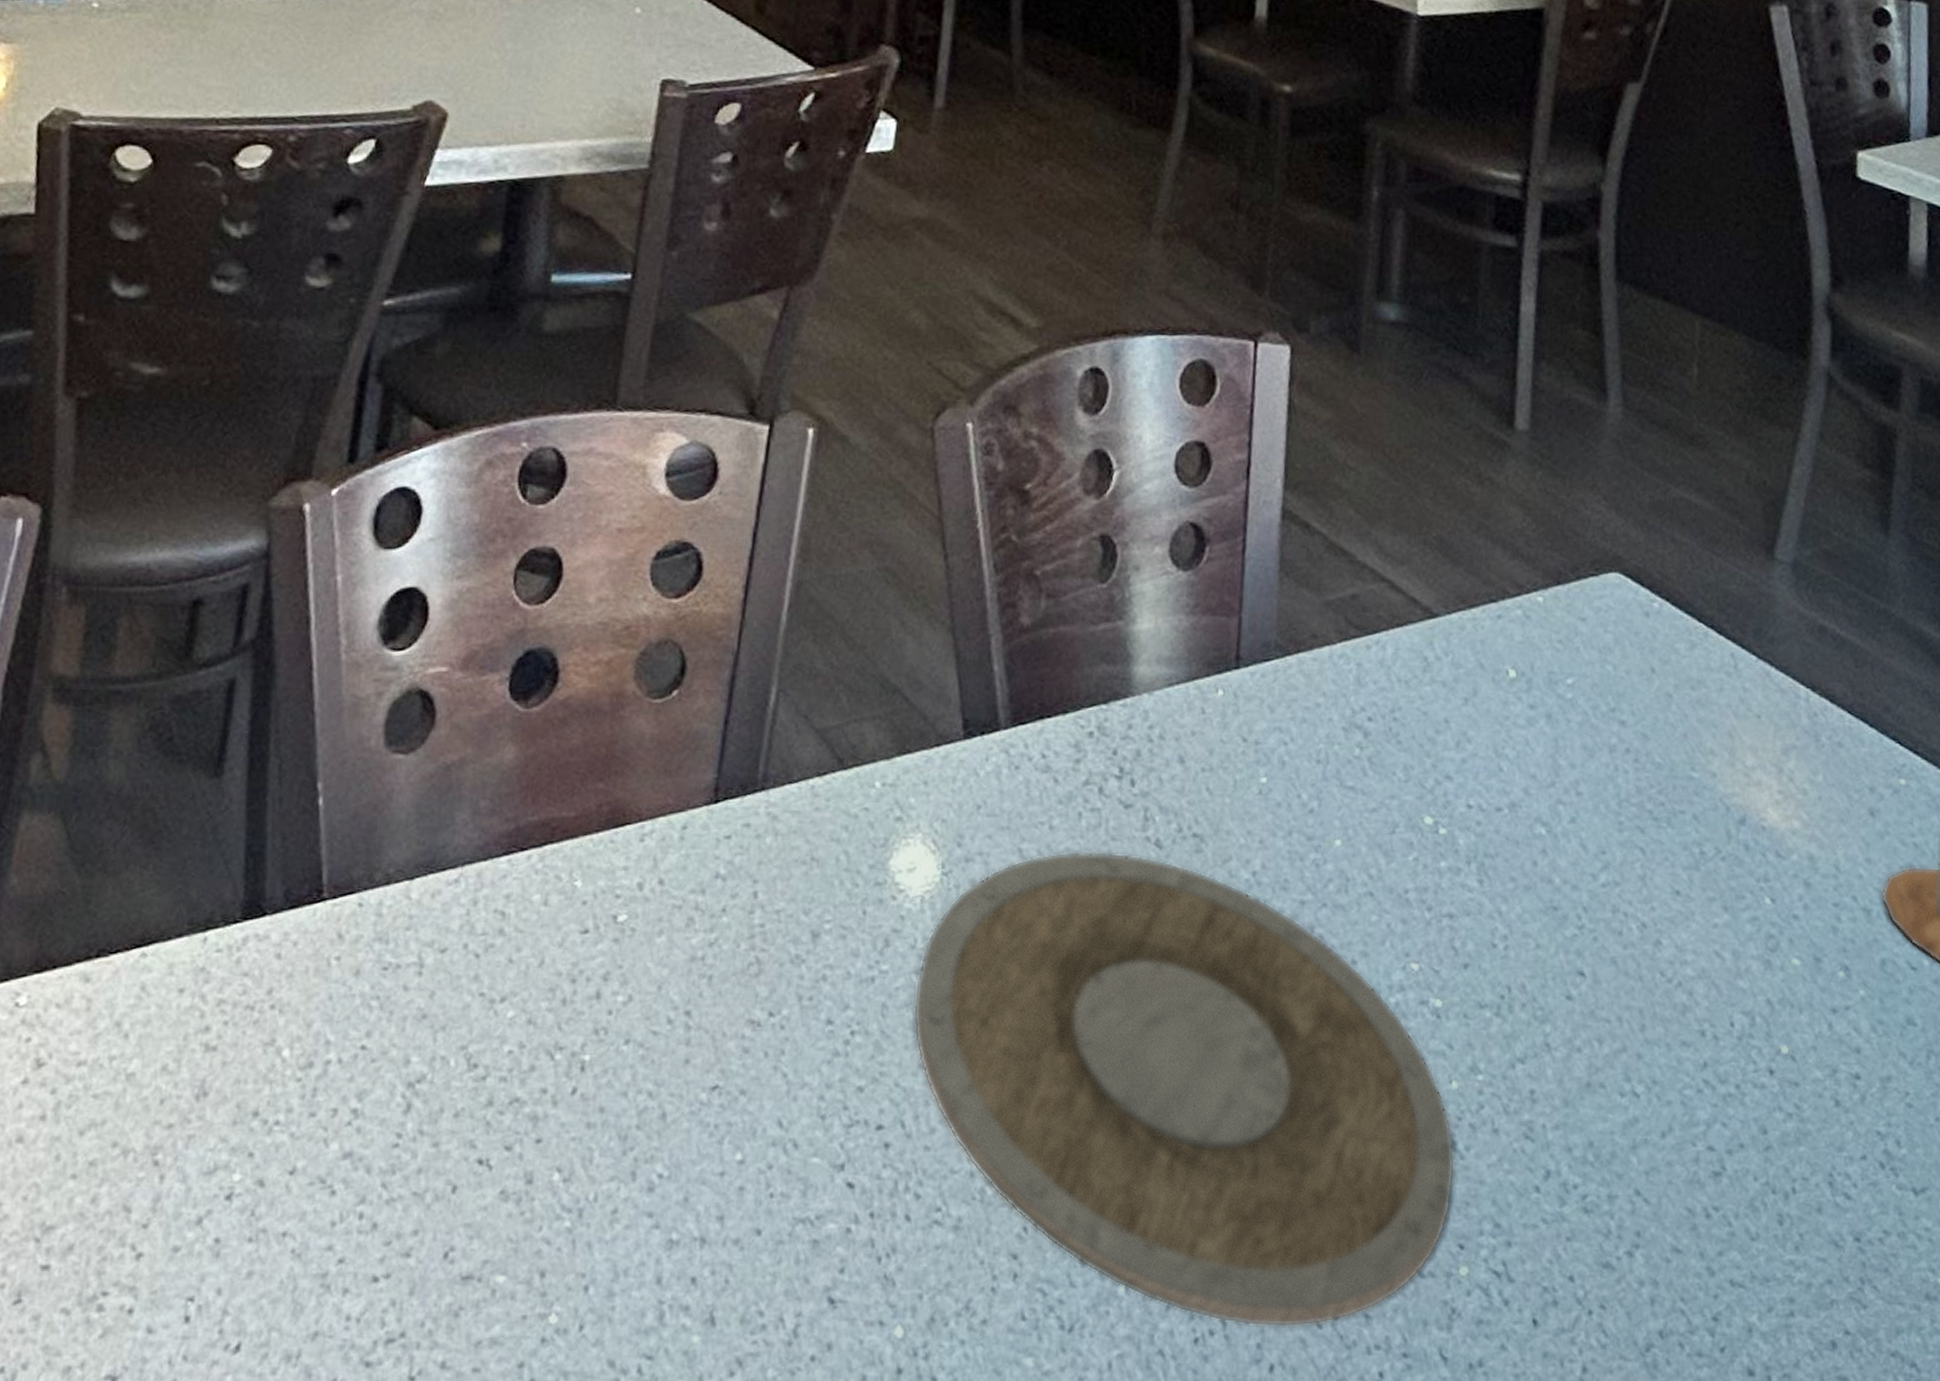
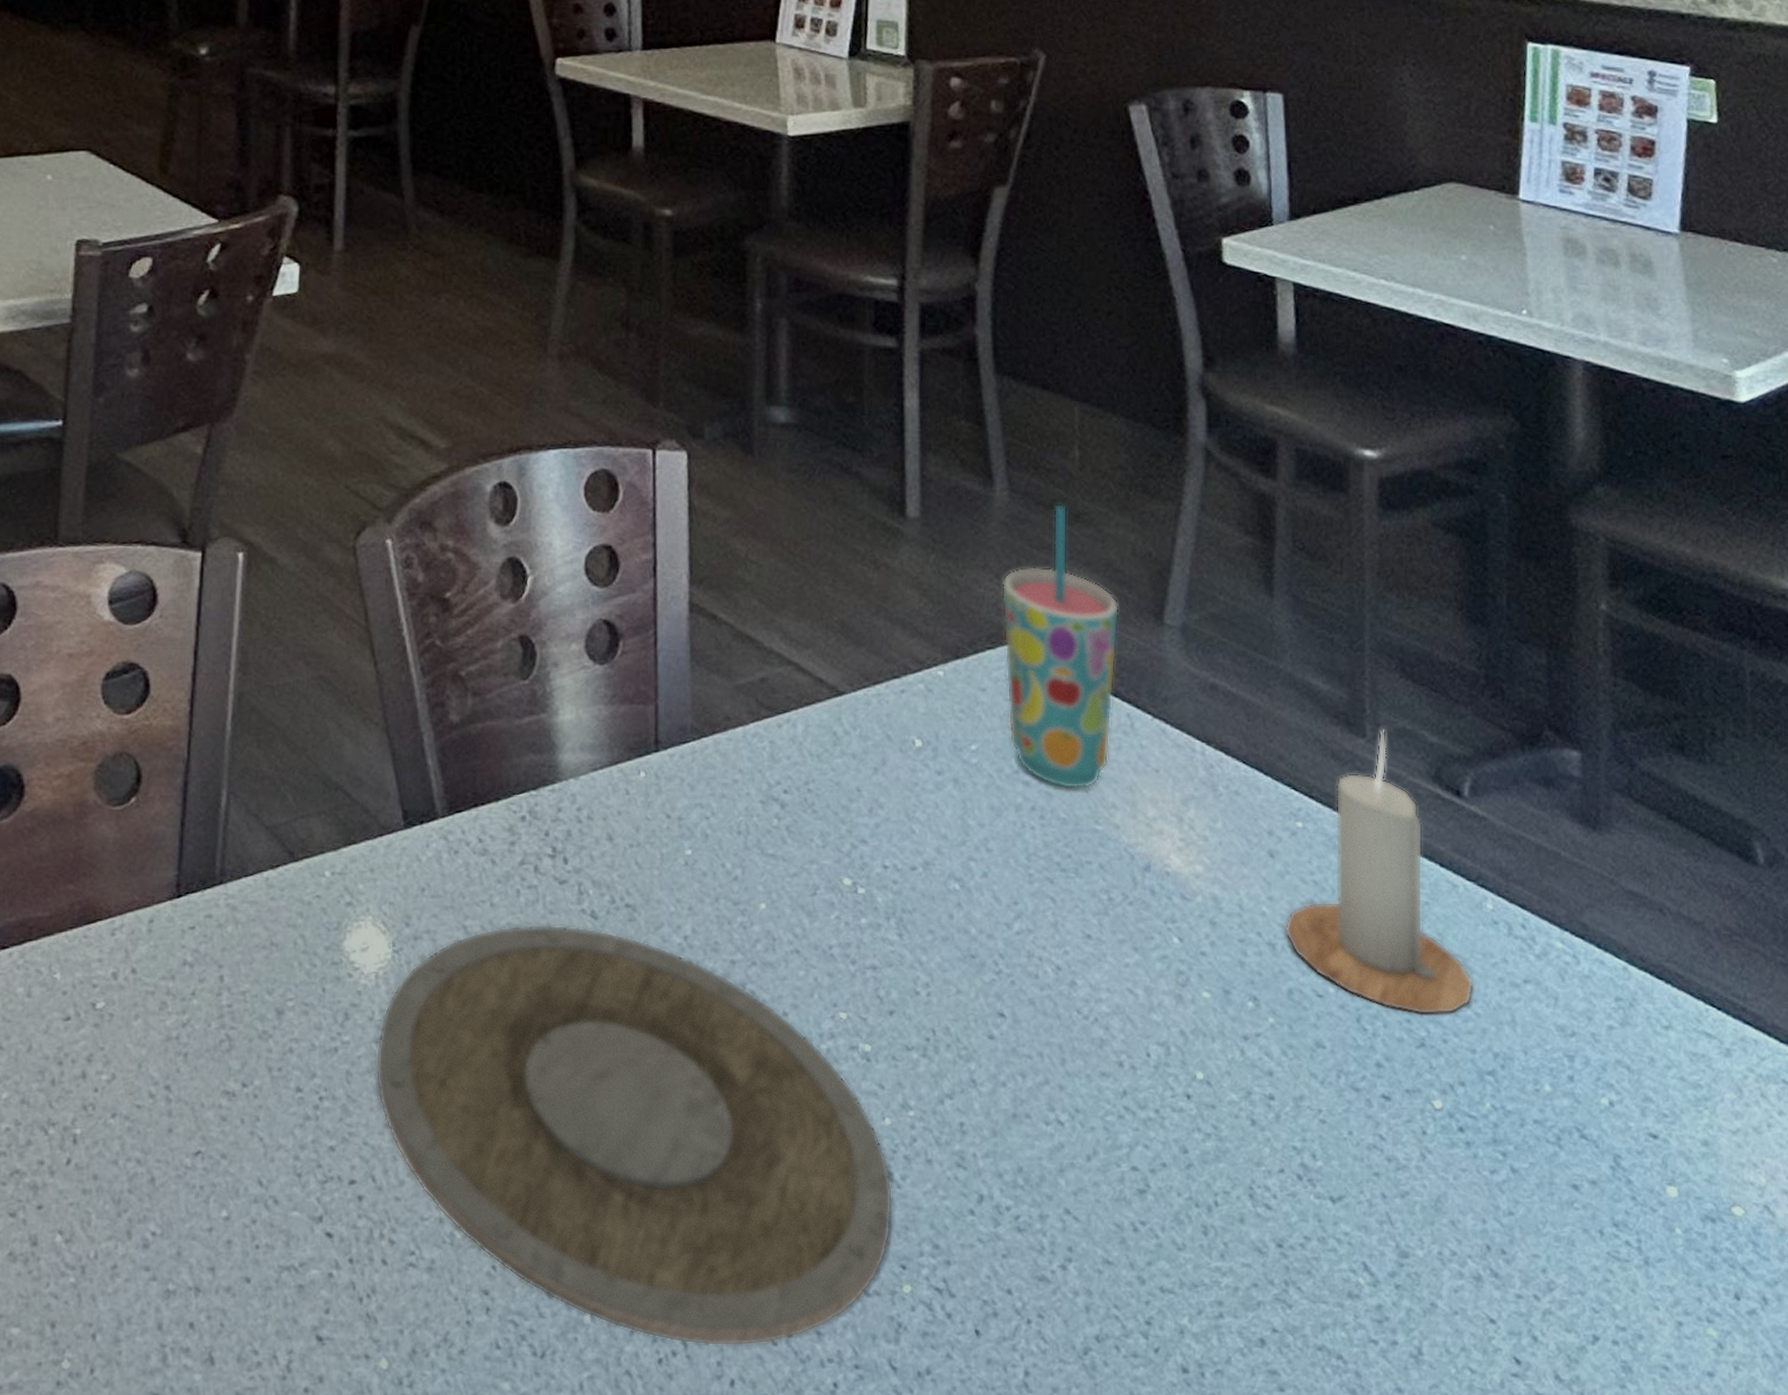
cup: none [1607,423,1730,732] -> present [1001,503,1119,789]

